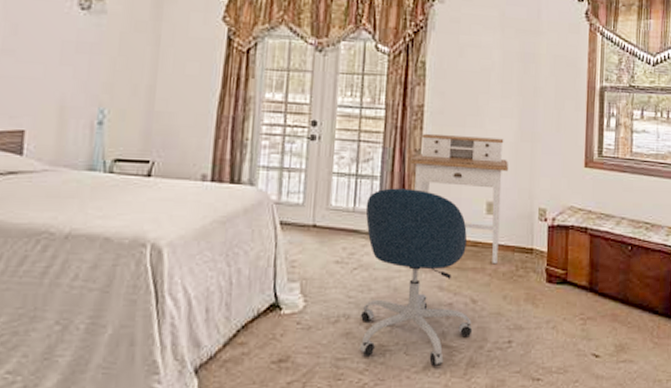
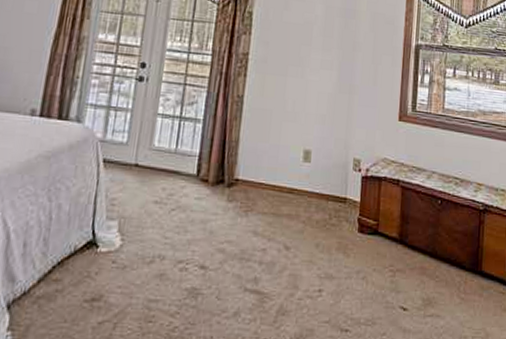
office chair: present [359,188,473,367] -> none [172,131,285,313]
desk: present [409,133,508,265] -> none [231,80,326,212]

